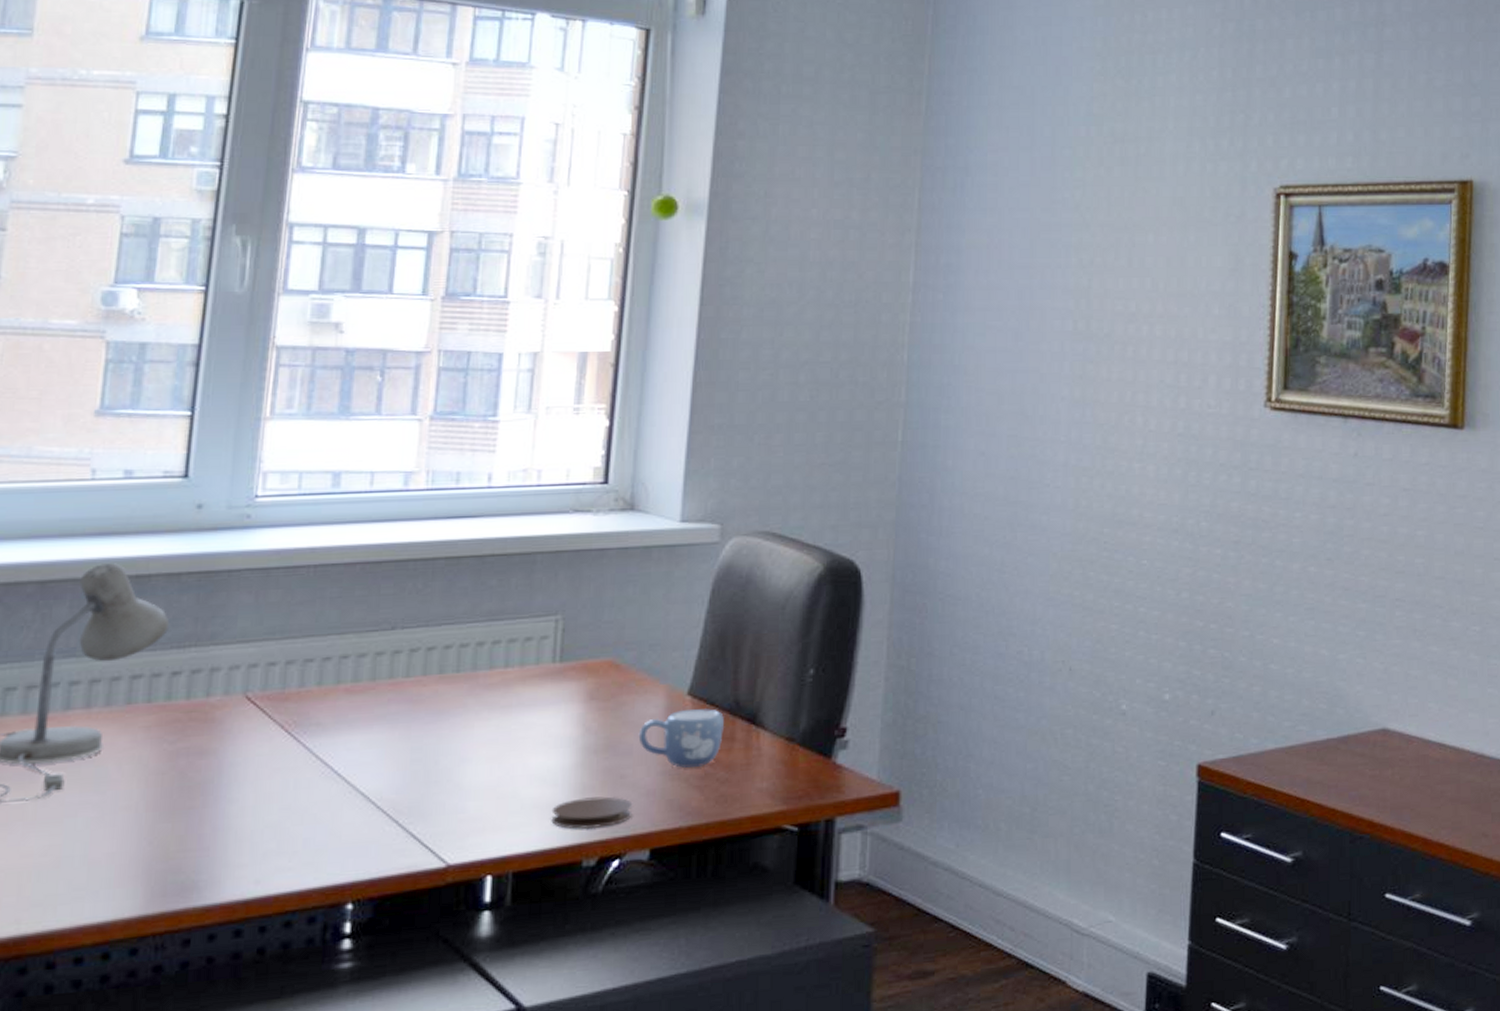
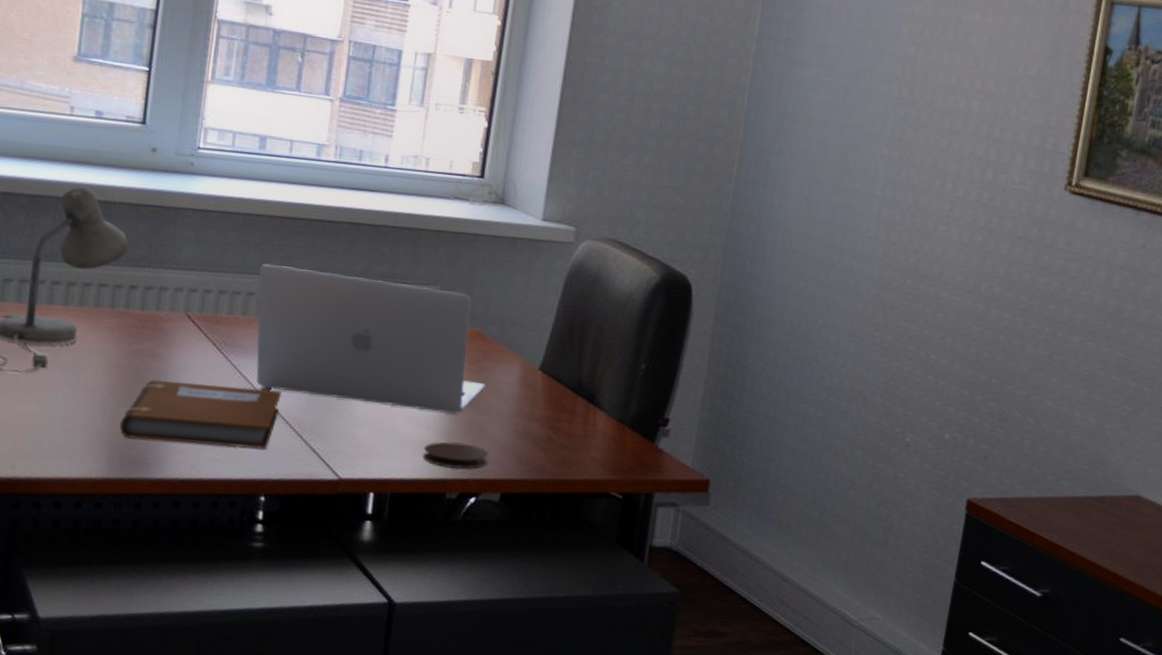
notebook: none [161,770,369,860] -> present [120,380,281,449]
laptop: none [335,618,624,770] -> present [256,263,485,414]
mug: present [638,709,725,768] -> none [496,382,568,432]

